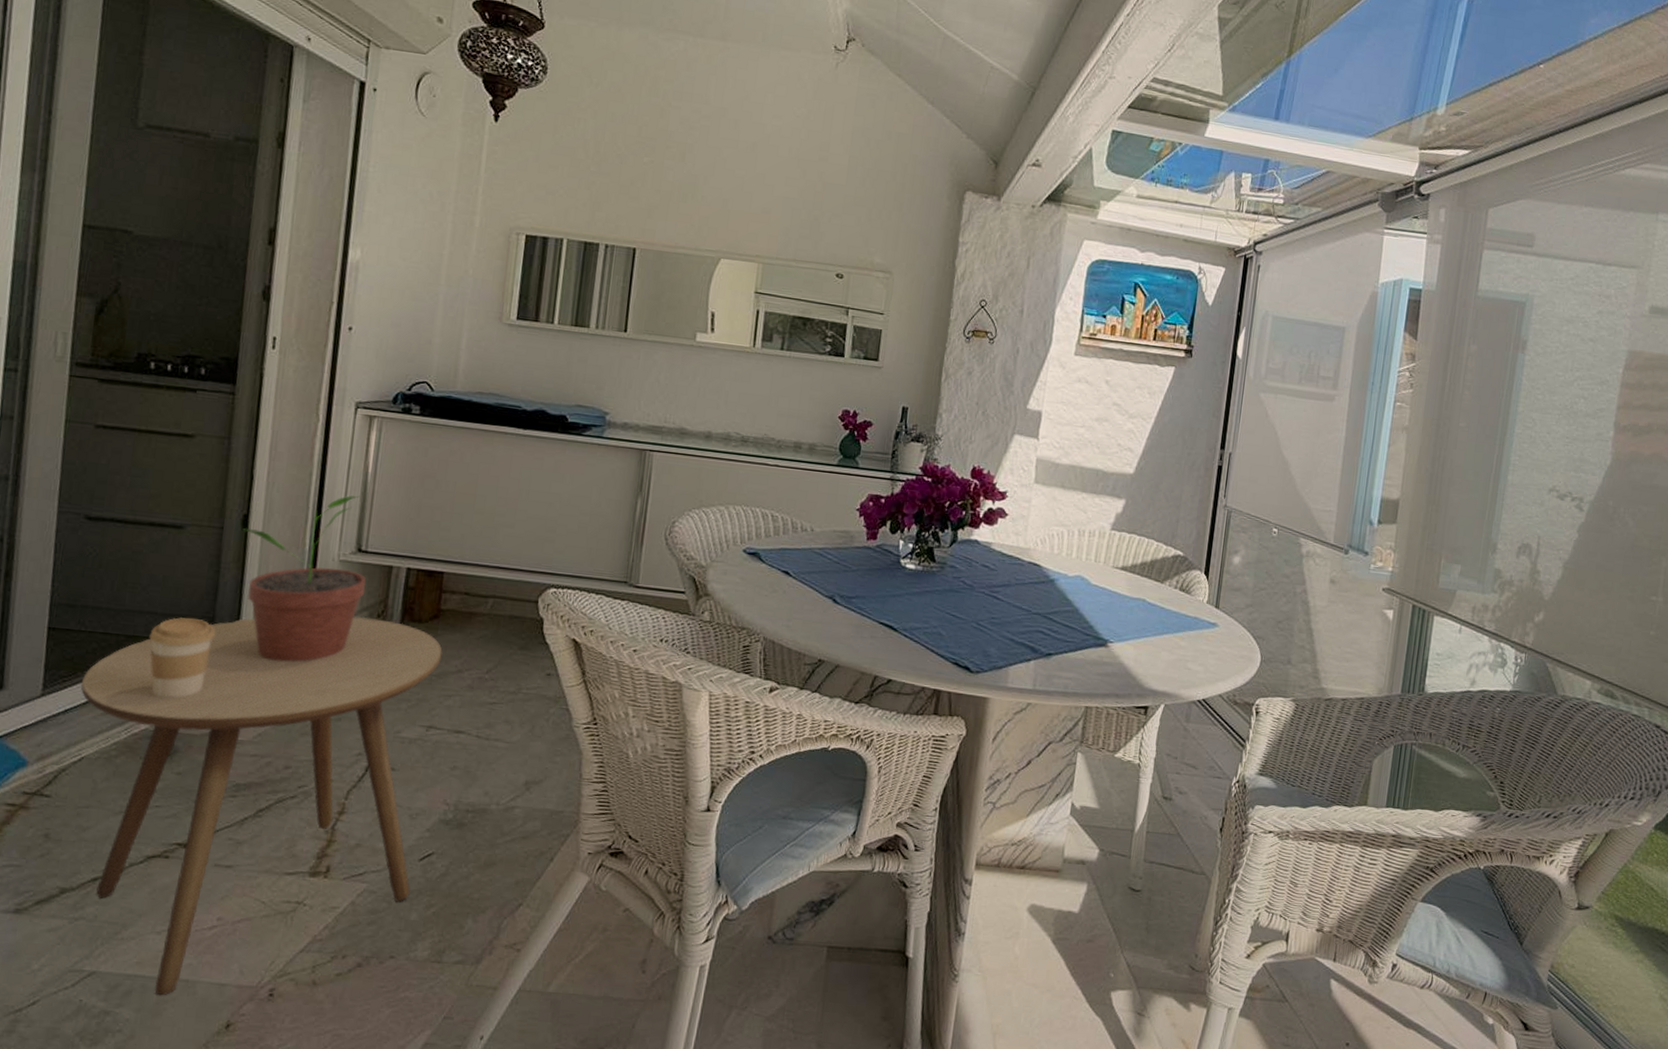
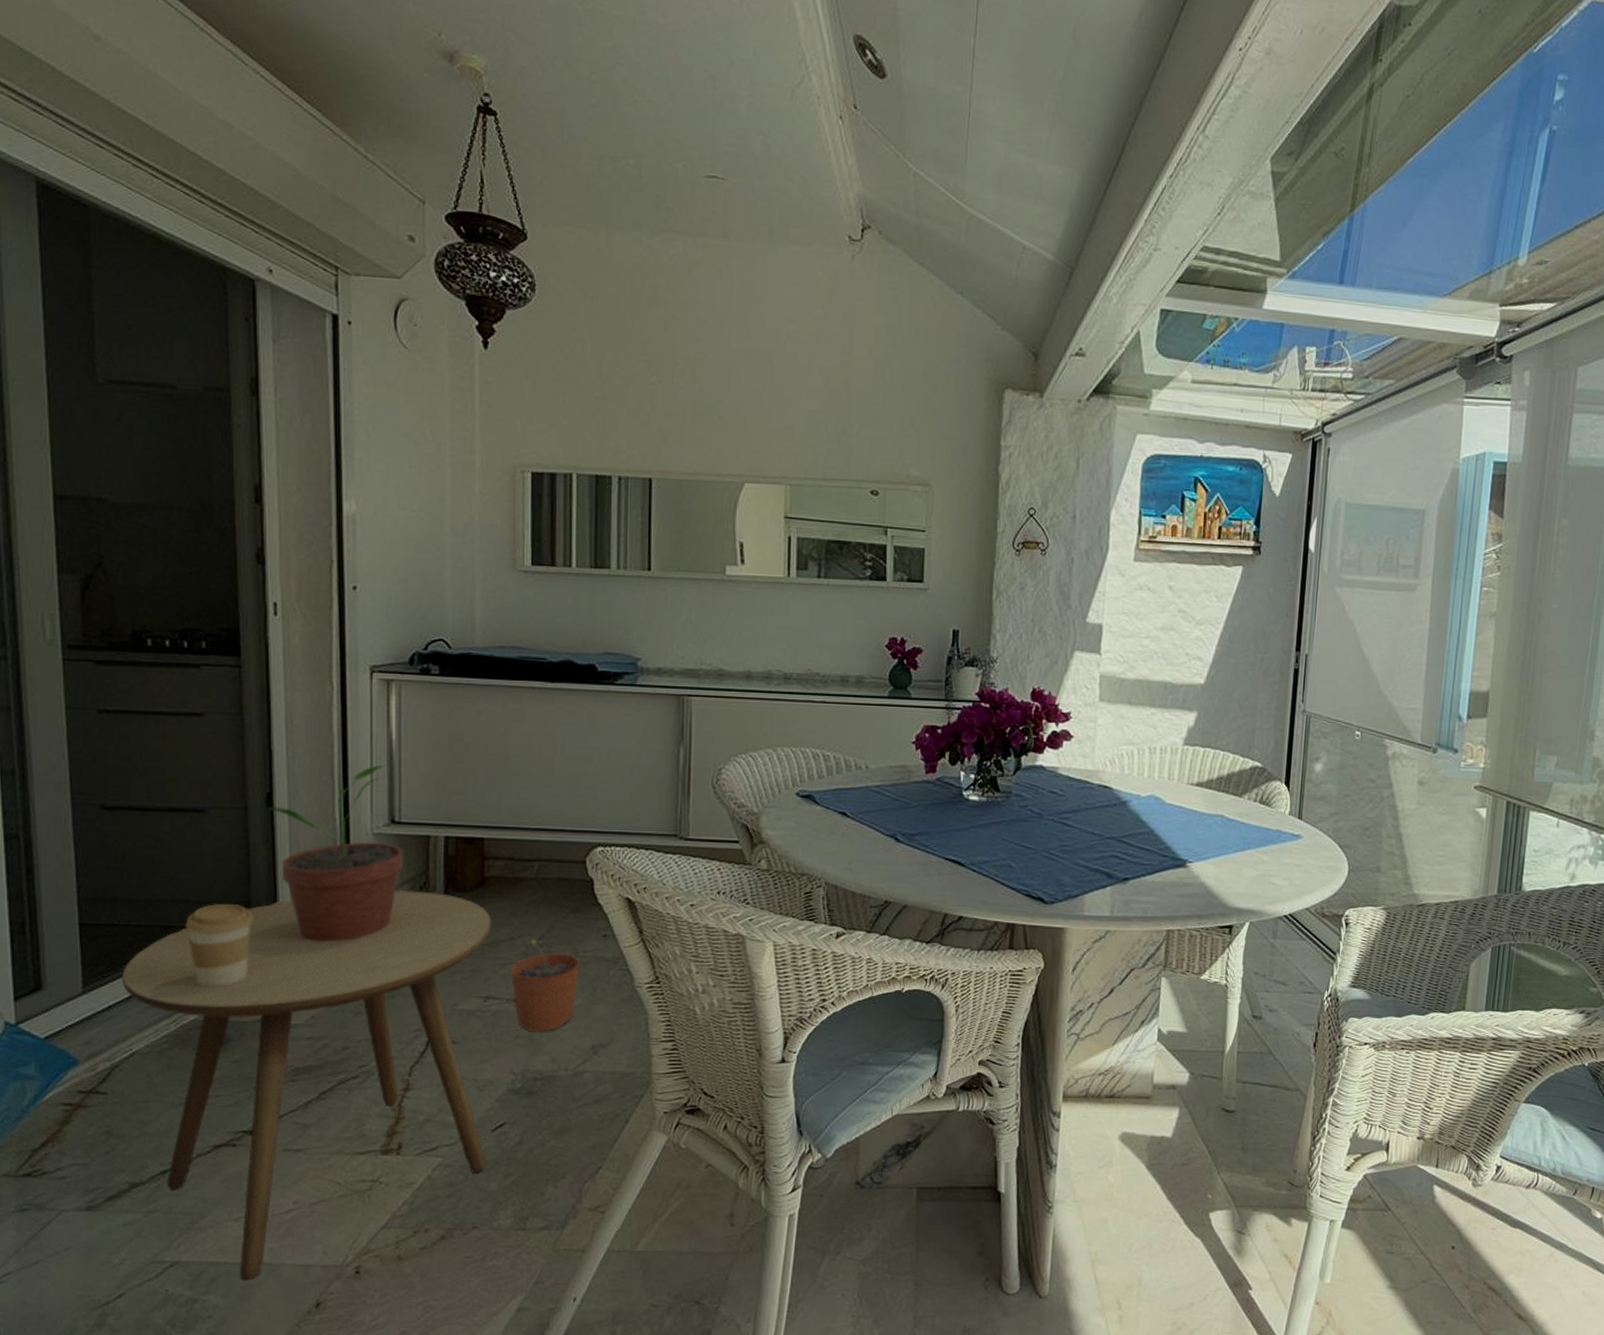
plant pot: none [454,673,523,765] -> present [510,939,580,1032]

